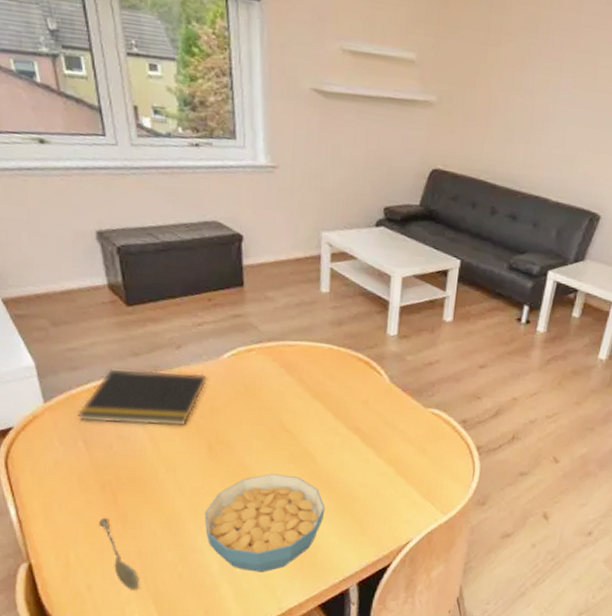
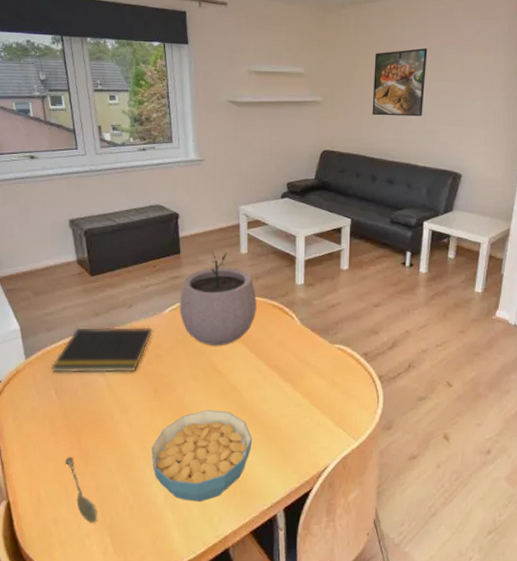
plant pot: none [241,286,338,402] -> present [179,251,257,346]
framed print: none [499,42,579,137] -> present [372,48,428,117]

